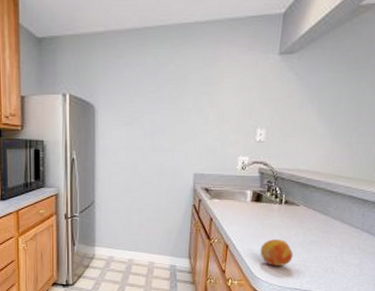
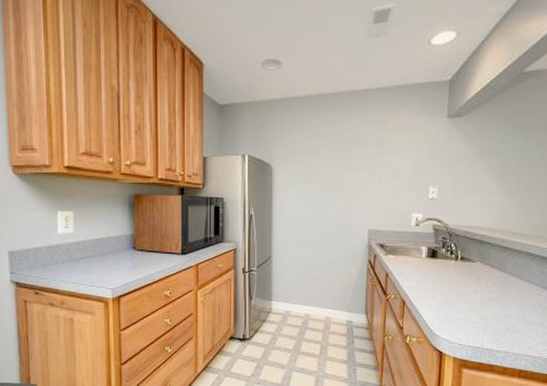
fruit: present [260,239,294,266] -> none [438,296,473,323]

